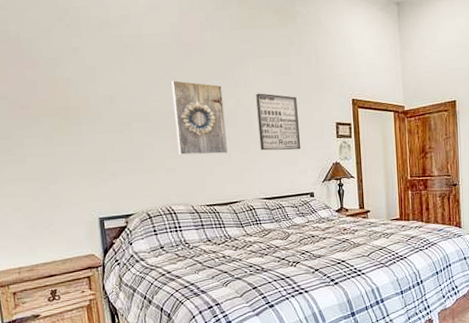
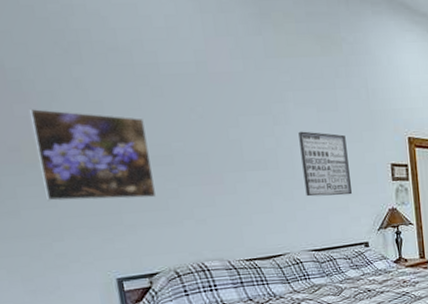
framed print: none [38,73,135,151] -> present [30,109,157,201]
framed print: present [171,80,229,155] -> none [197,117,269,203]

